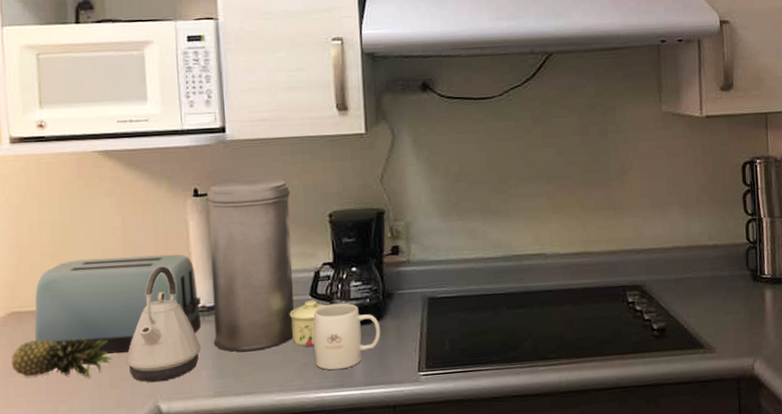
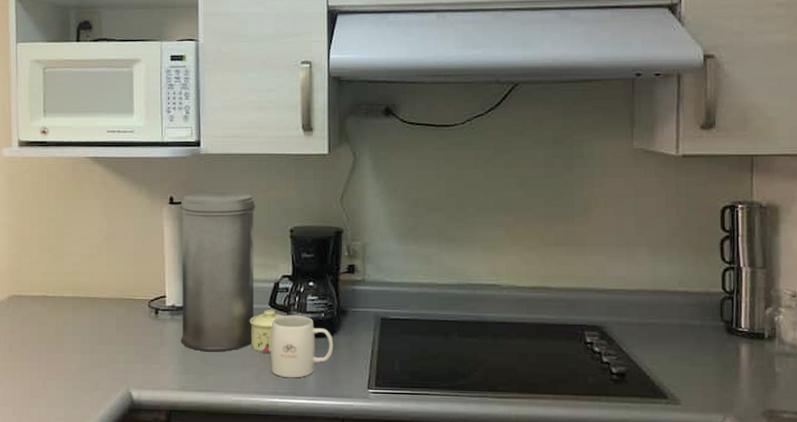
fruit: present [12,337,112,378] -> none [11,321,93,361]
toaster: present [34,254,201,354] -> none [31,254,171,341]
kettle: present [126,266,201,383] -> none [105,266,169,371]

